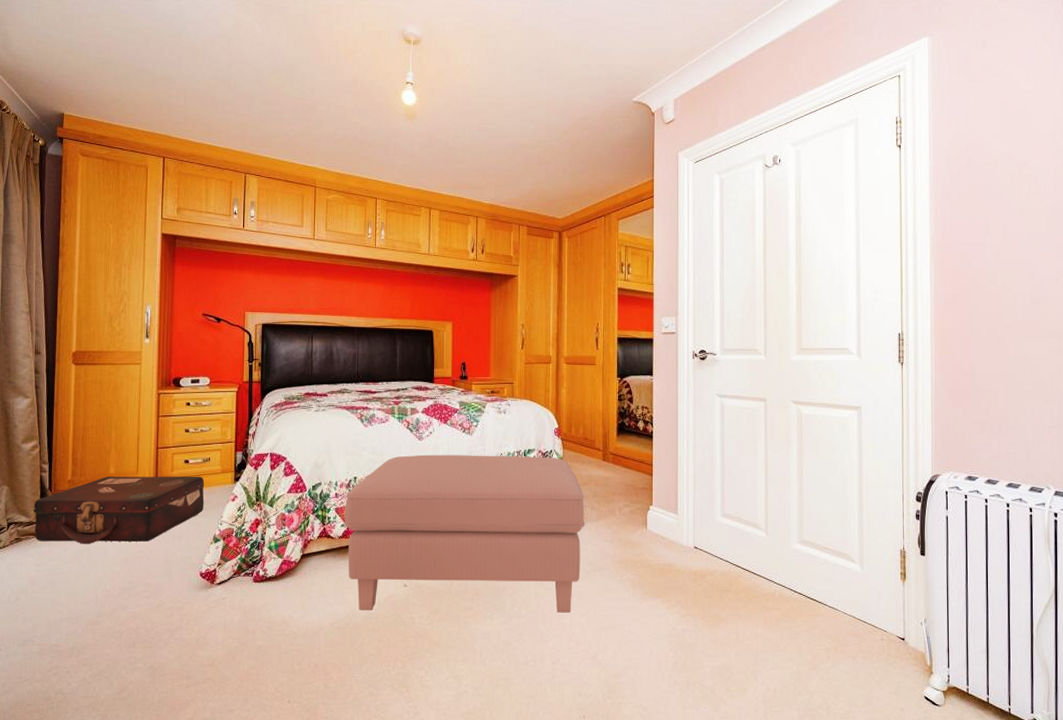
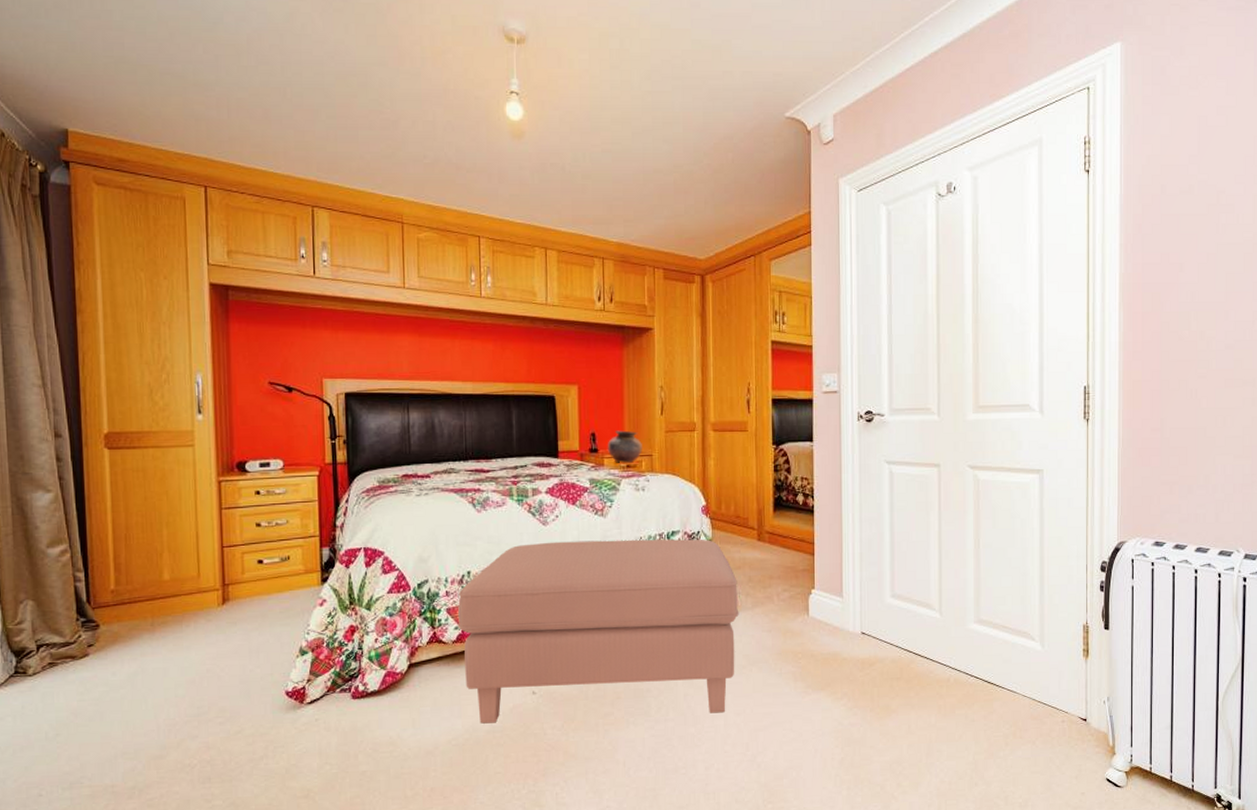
suitcase: present [33,476,205,544] -> none [69,578,286,666]
vase: none [475,361,506,389] -> present [607,430,644,463]

